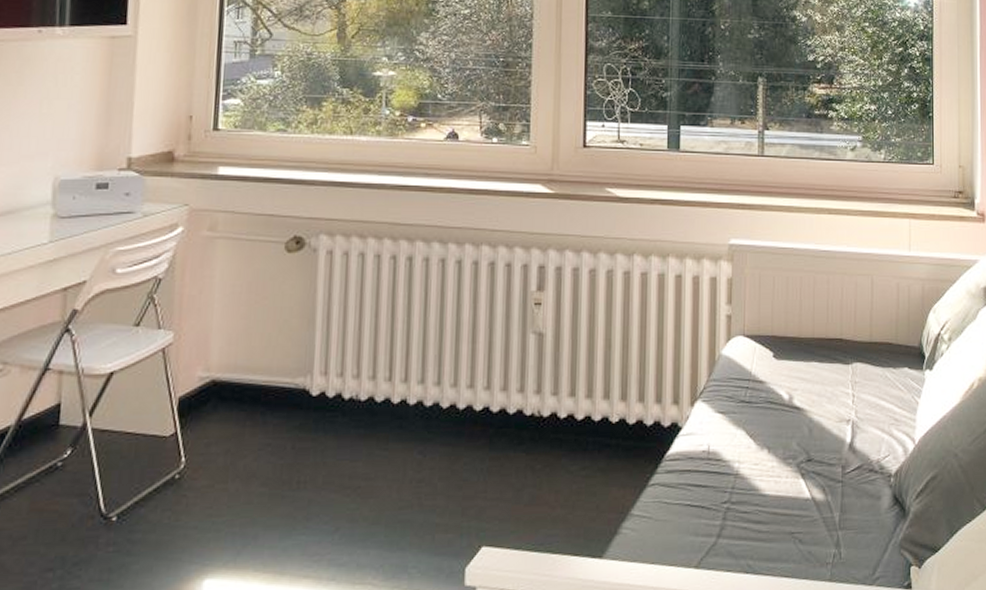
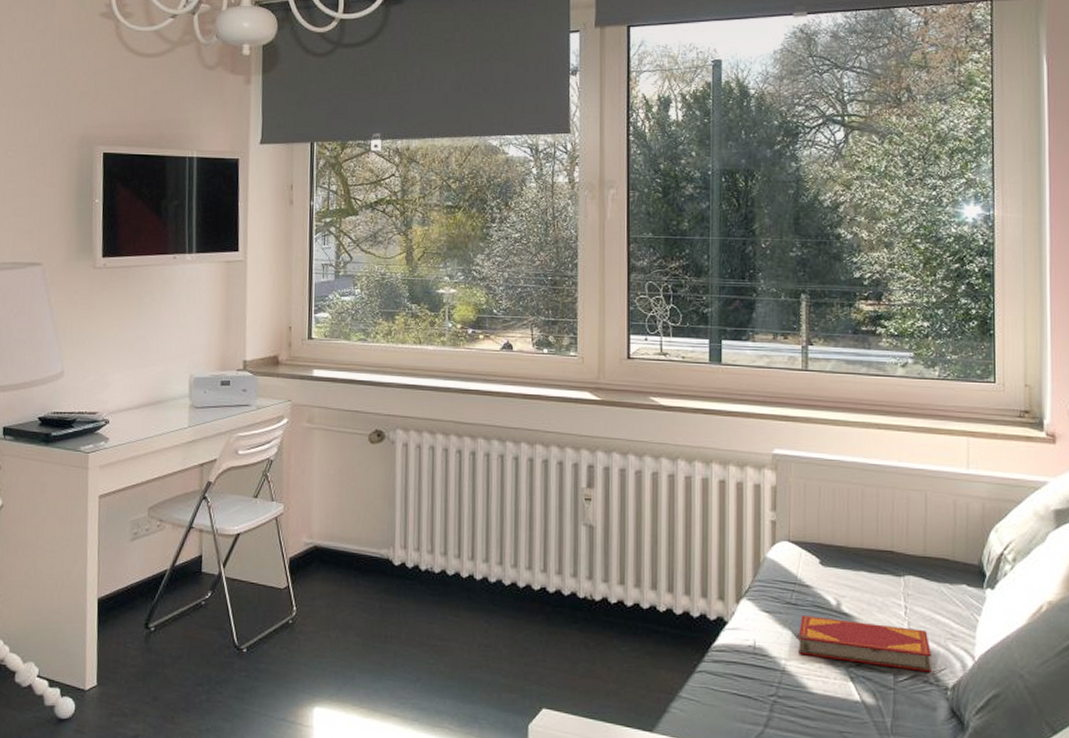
hardback book: none [752,413,876,461] -> present [799,616,931,673]

